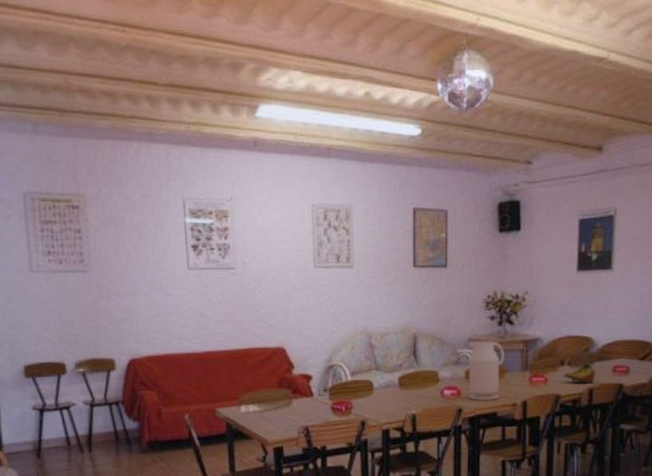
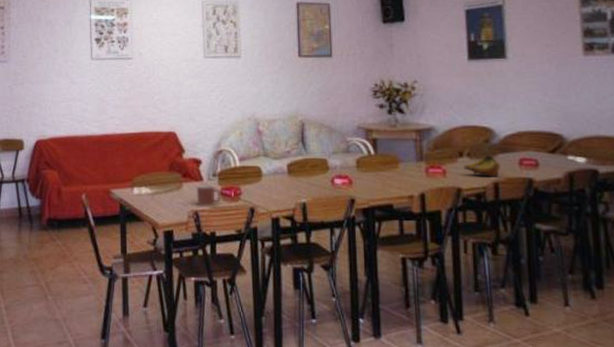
mug: none [307,400,332,422] -> present [196,184,222,207]
water jug: present [467,341,505,401] -> none [357,129,398,191]

